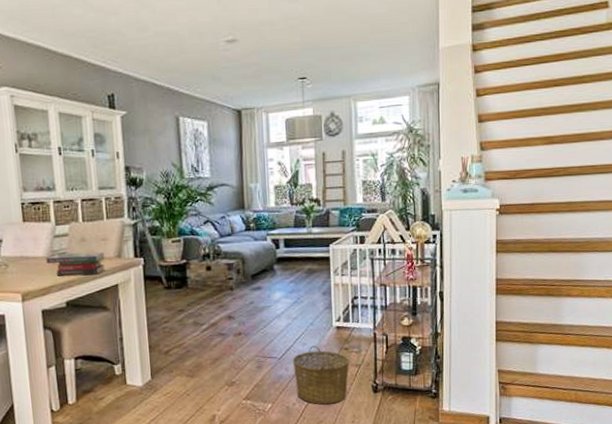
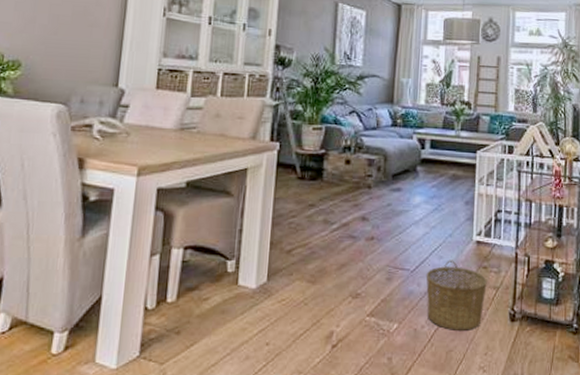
books: present [46,251,105,276] -> none [173,128,239,155]

